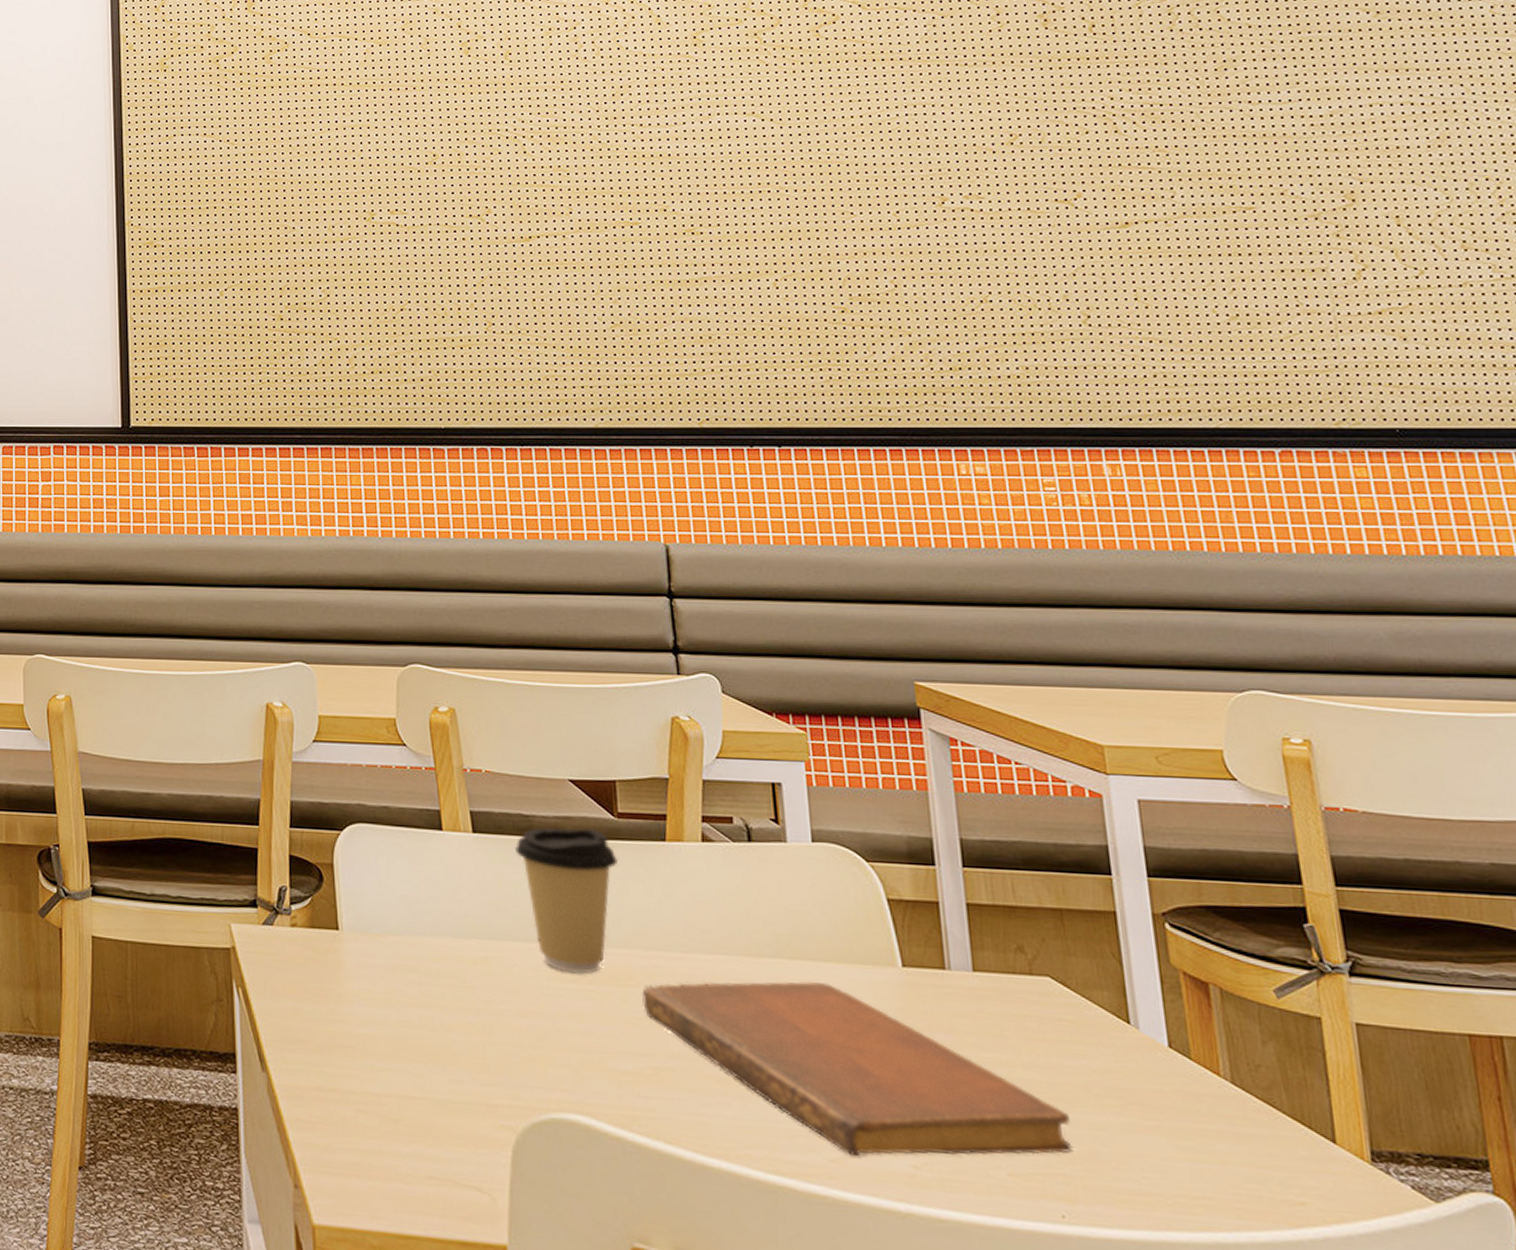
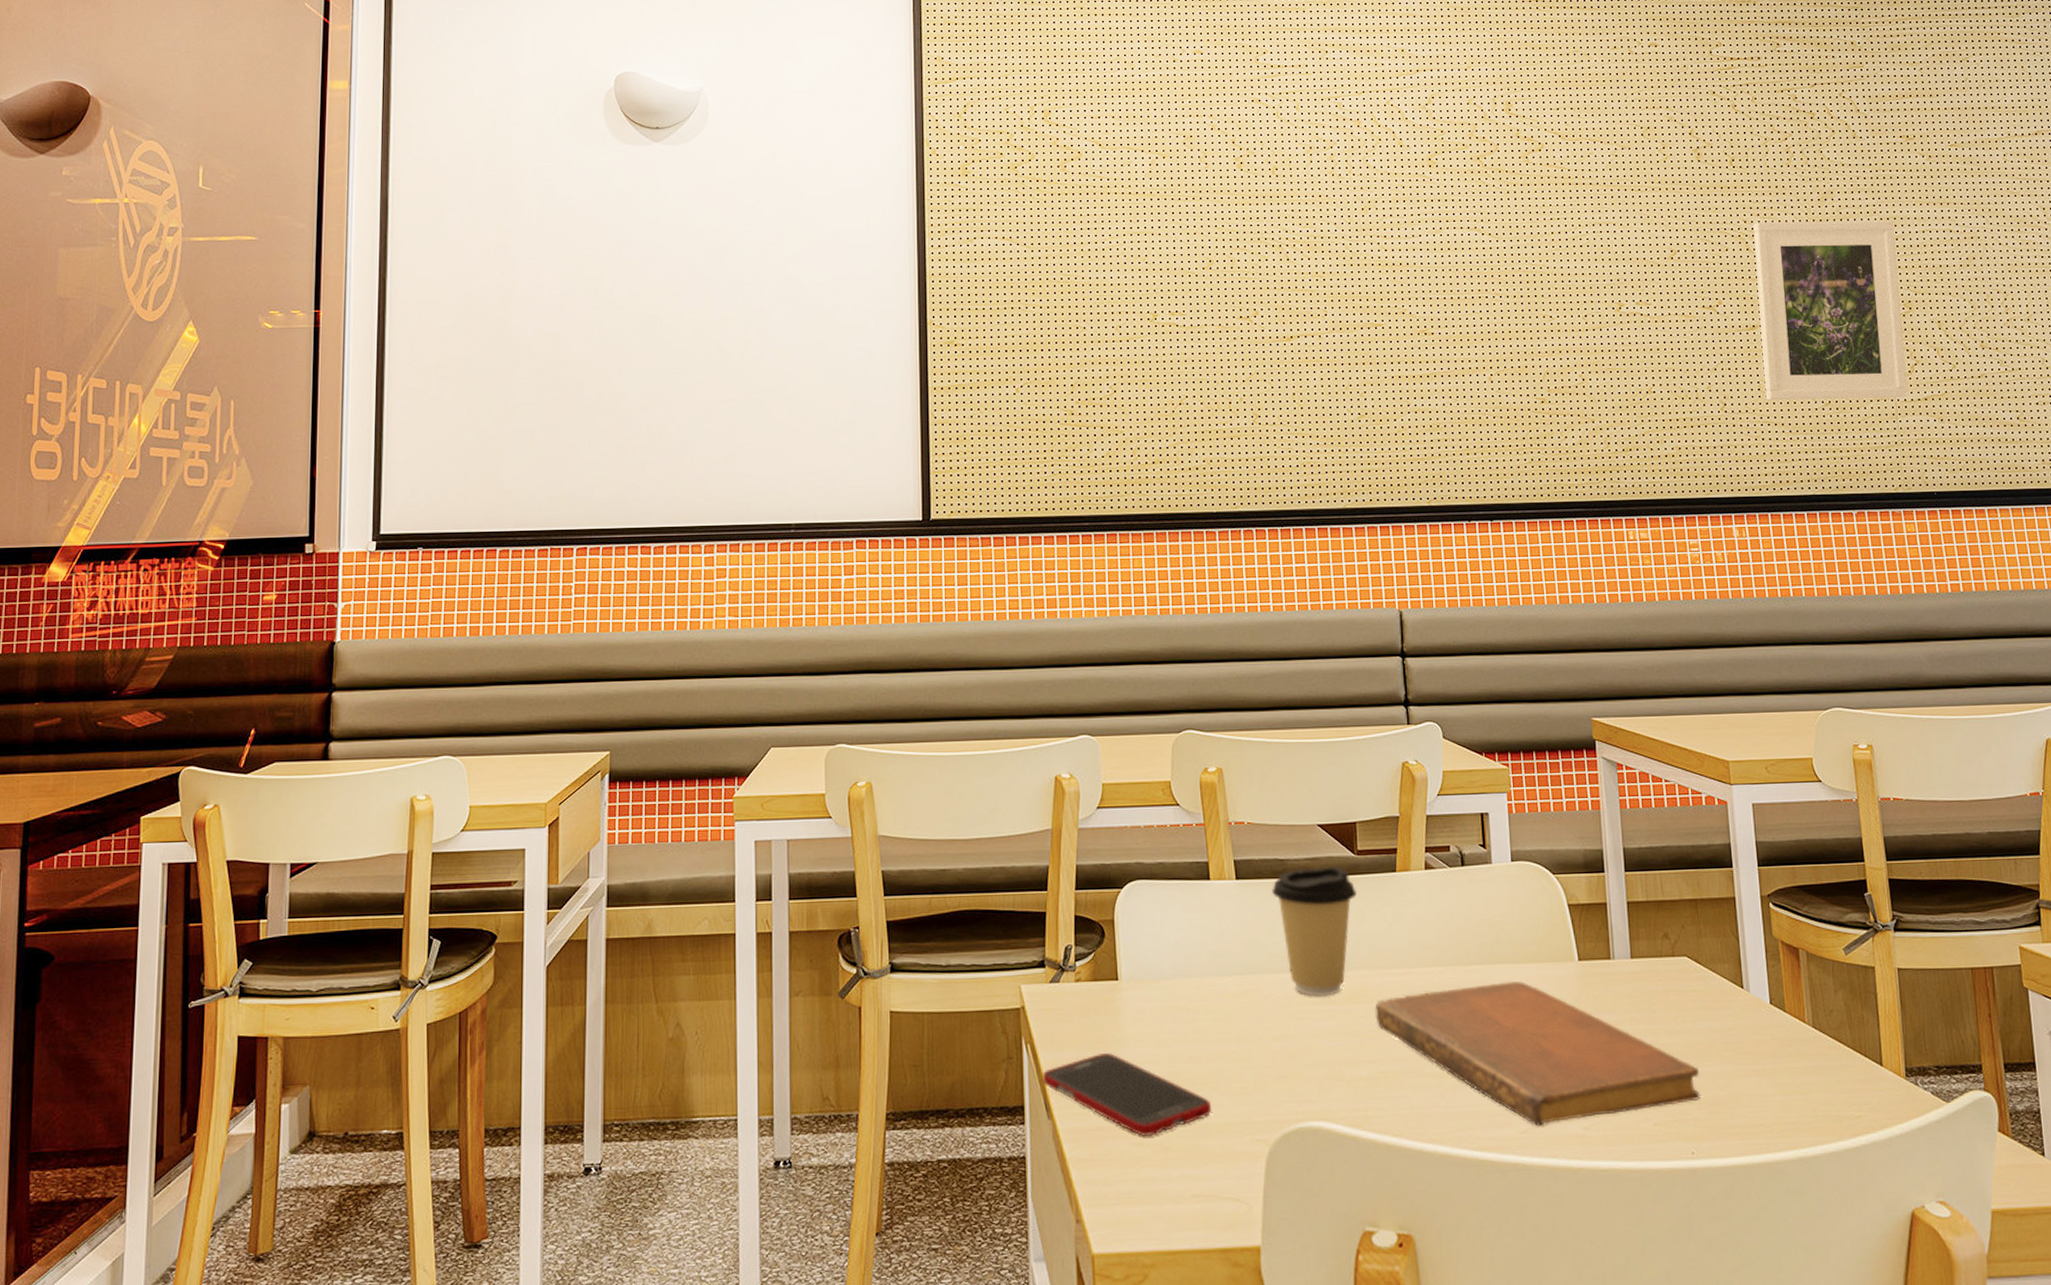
cell phone: none [255,1007,448,1106] -> present [1042,1053,1212,1137]
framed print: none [1122,92,1353,313] -> present [1753,220,1908,401]

